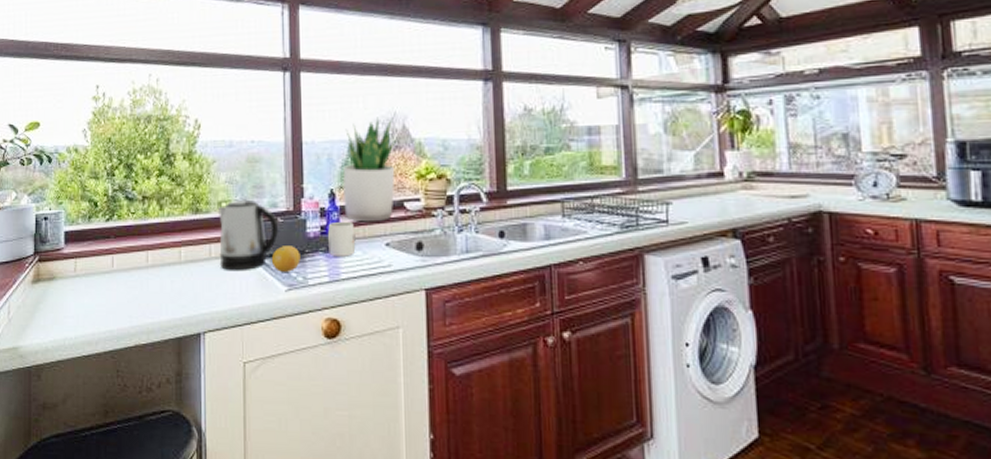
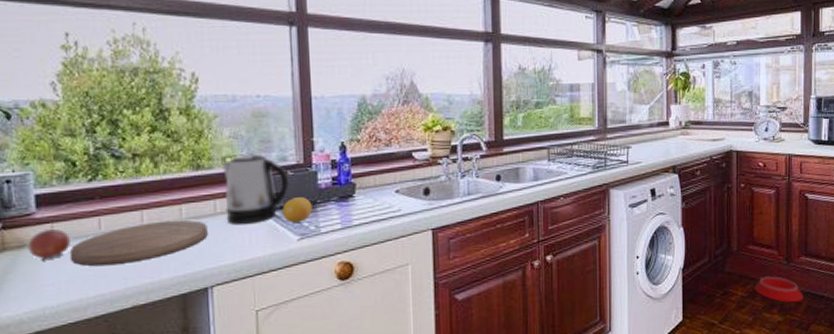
fruit: none [56,265,88,294] -> present [27,229,70,261]
cutting board: none [87,262,203,303] -> present [69,220,208,267]
mug: present [328,221,356,257] -> none [339,171,367,205]
planter: present [343,117,396,222] -> none [354,73,405,172]
pet bowl: none [872,390,960,435] -> present [754,276,804,303]

